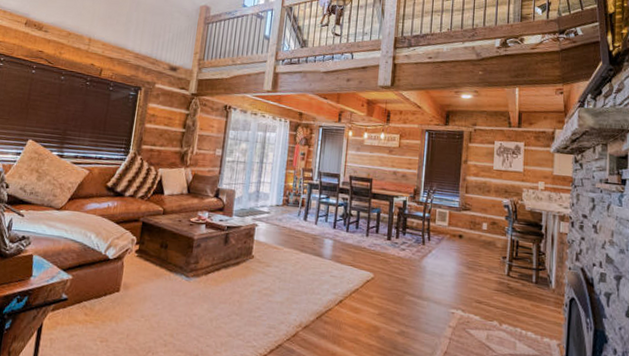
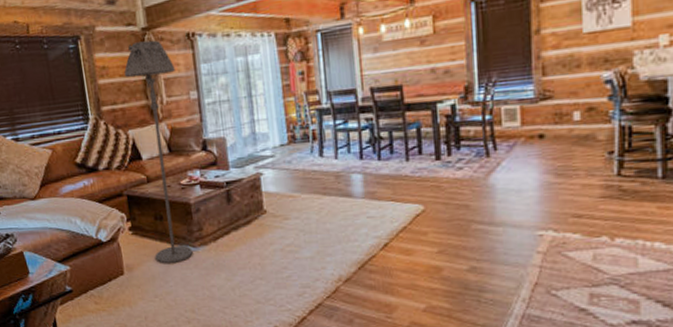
floor lamp: none [151,102,210,289] -> present [124,39,193,264]

